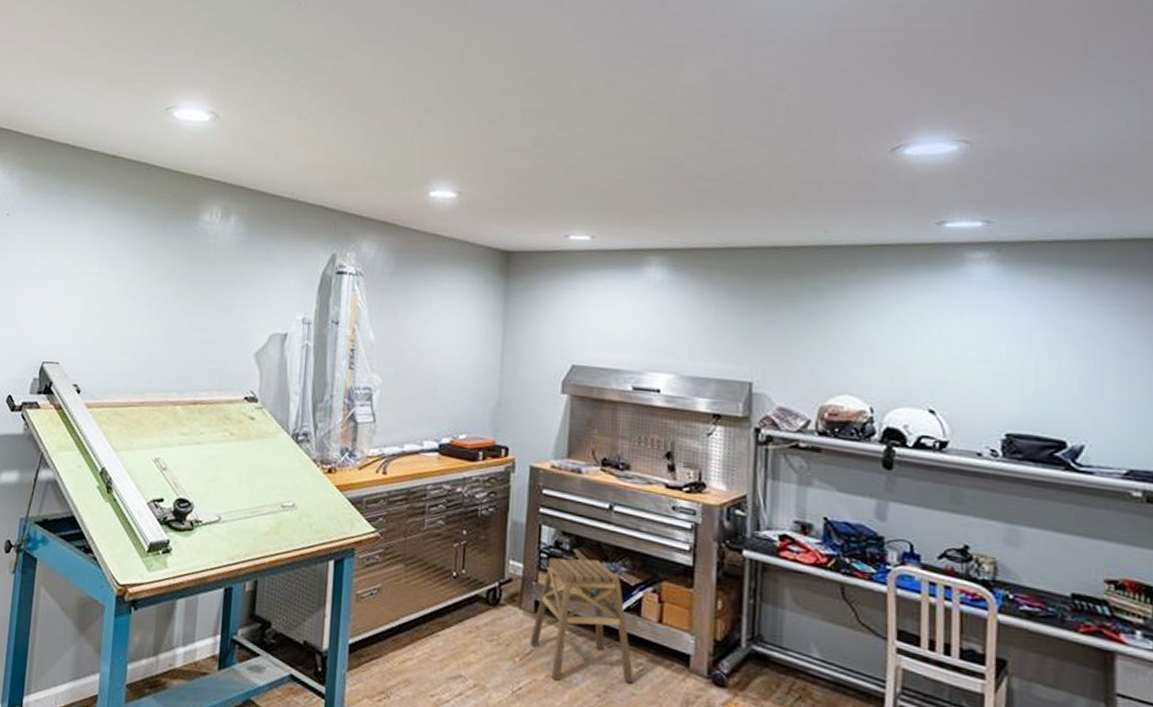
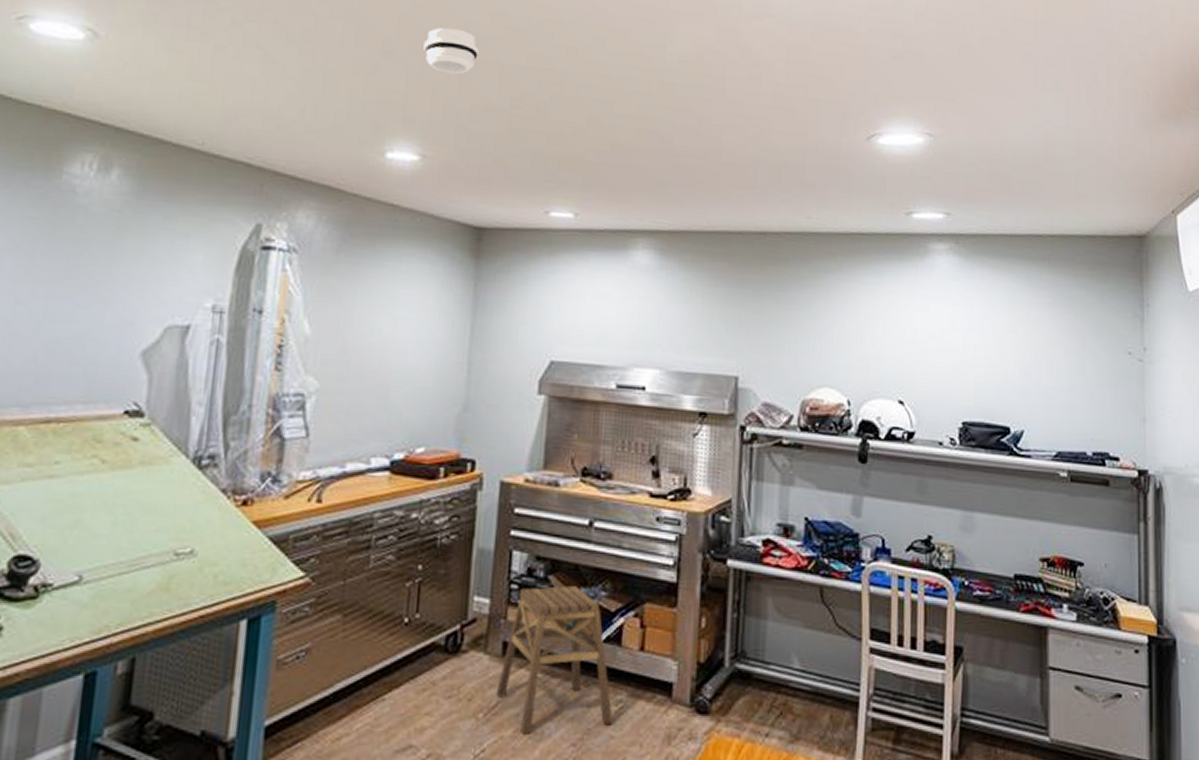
smoke detector: none [458,83,504,122] -> present [424,27,479,75]

